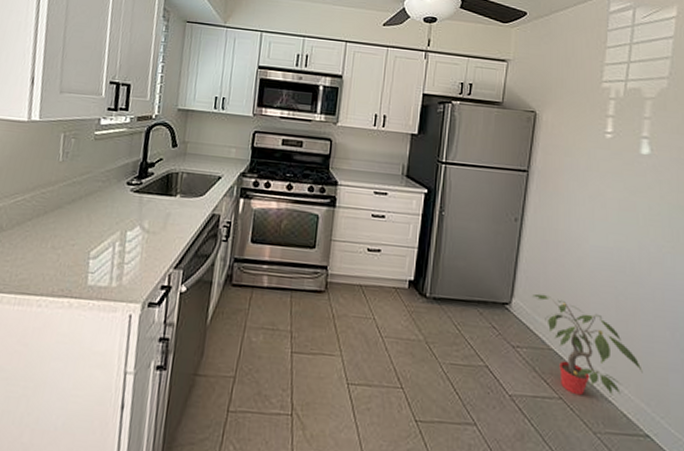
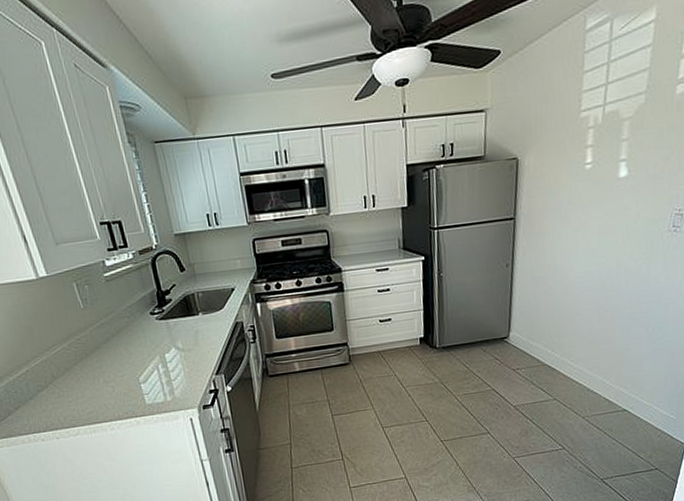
potted plant: present [532,293,643,396] -> none [527,323,621,394]

